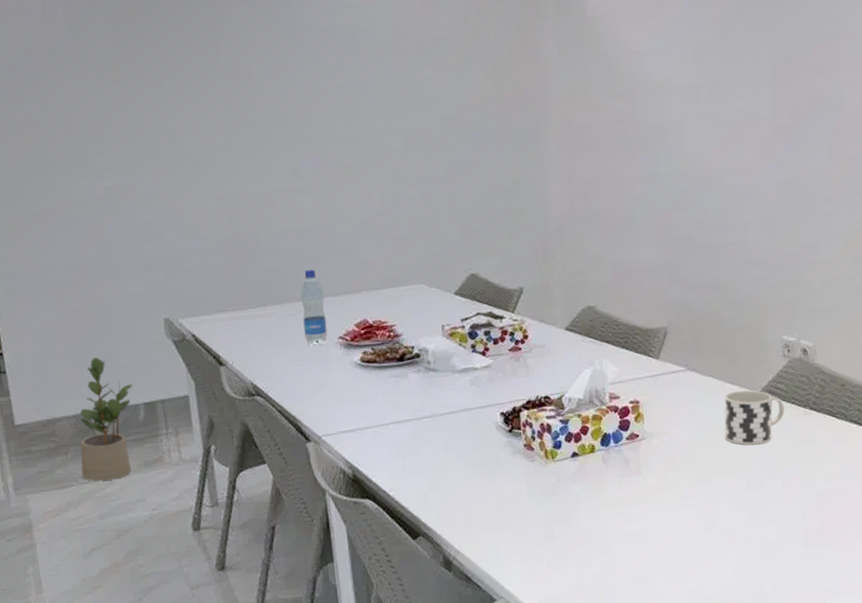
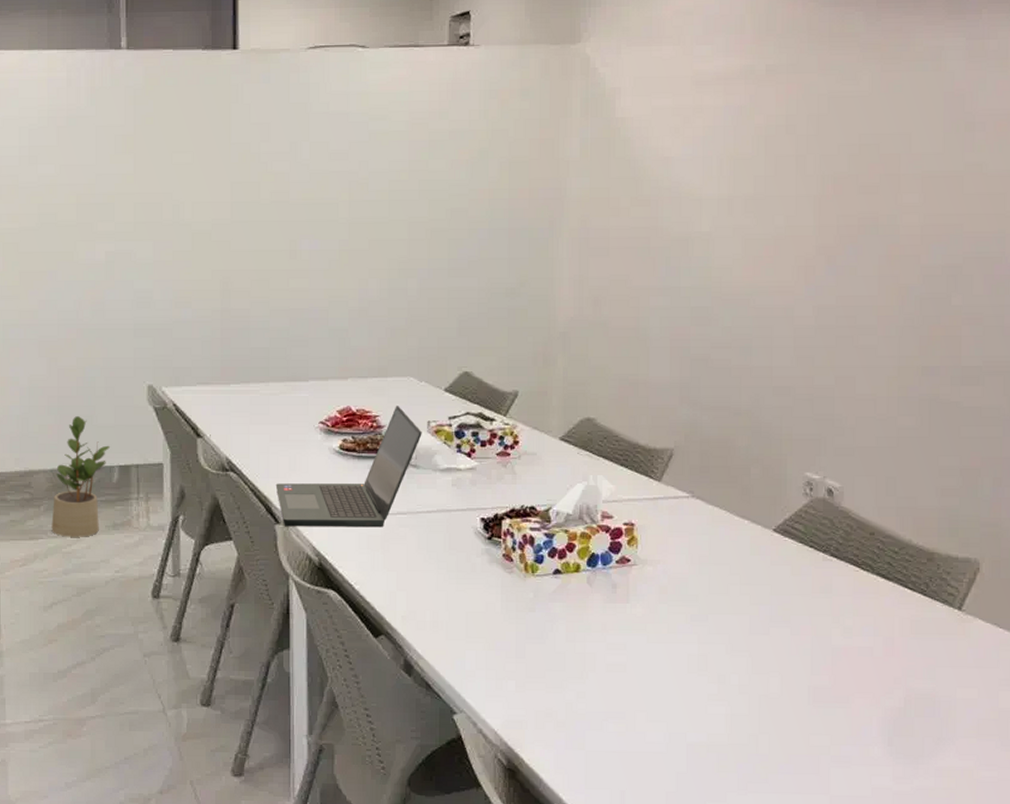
bottle: present [300,269,328,346] -> none [285,351,309,428]
laptop: none [302,313,438,444] -> present [275,406,422,527]
cup: present [724,390,785,446] -> none [728,526,800,587]

